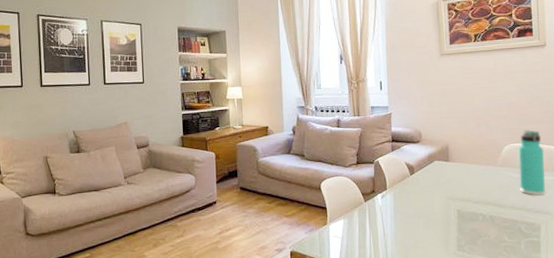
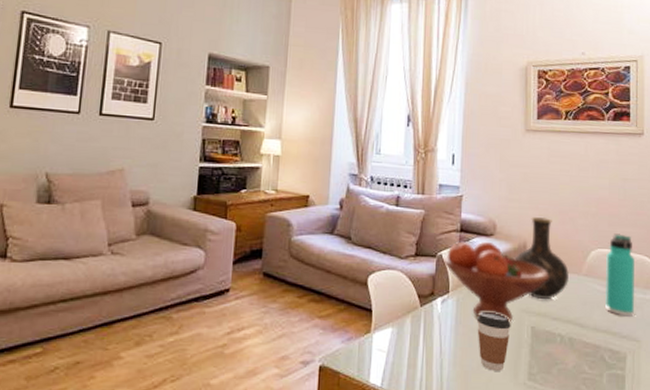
fruit bowl: none [380,147,470,208] -> present [444,241,550,323]
coffee cup: none [412,201,440,246] -> present [477,311,511,371]
vase: none [439,123,486,188] -> present [514,217,569,299]

